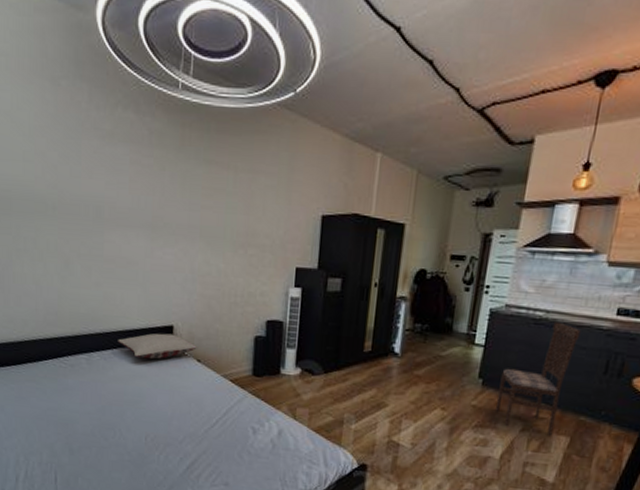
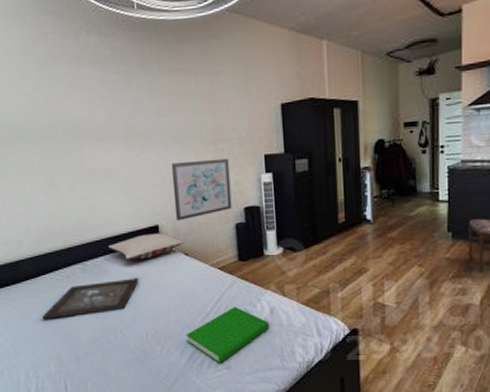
tray: none [39,375,145,408] -> present [41,278,139,320]
book: none [186,422,275,478] -> present [186,307,269,363]
wall art: none [192,262,257,325] -> present [171,158,232,221]

